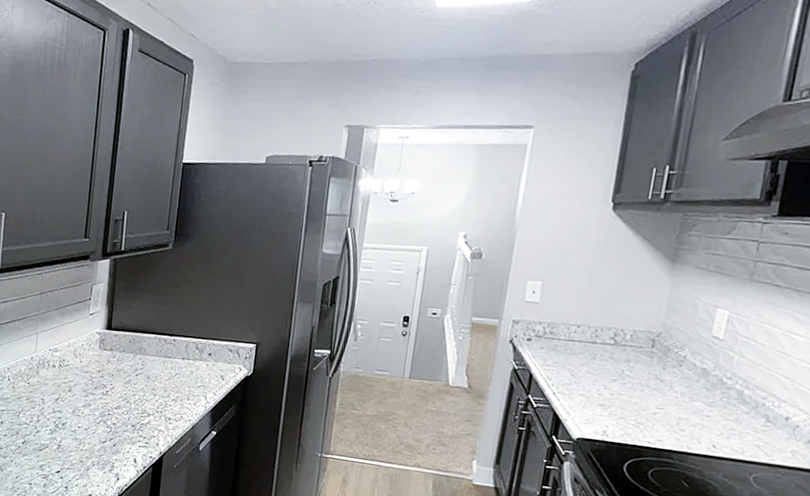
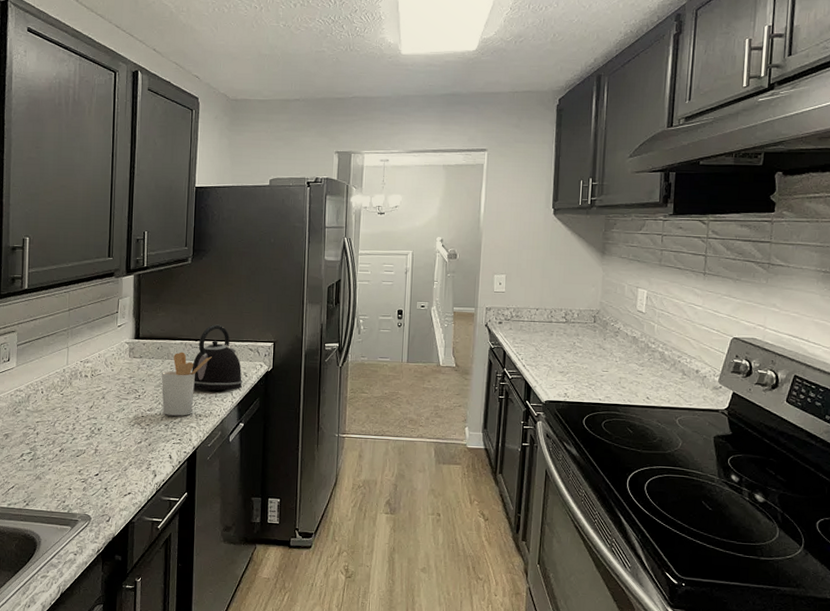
utensil holder: none [130,347,187,418] -> present [161,352,212,416]
kettle: none [164,319,219,394] -> present [192,324,243,391]

